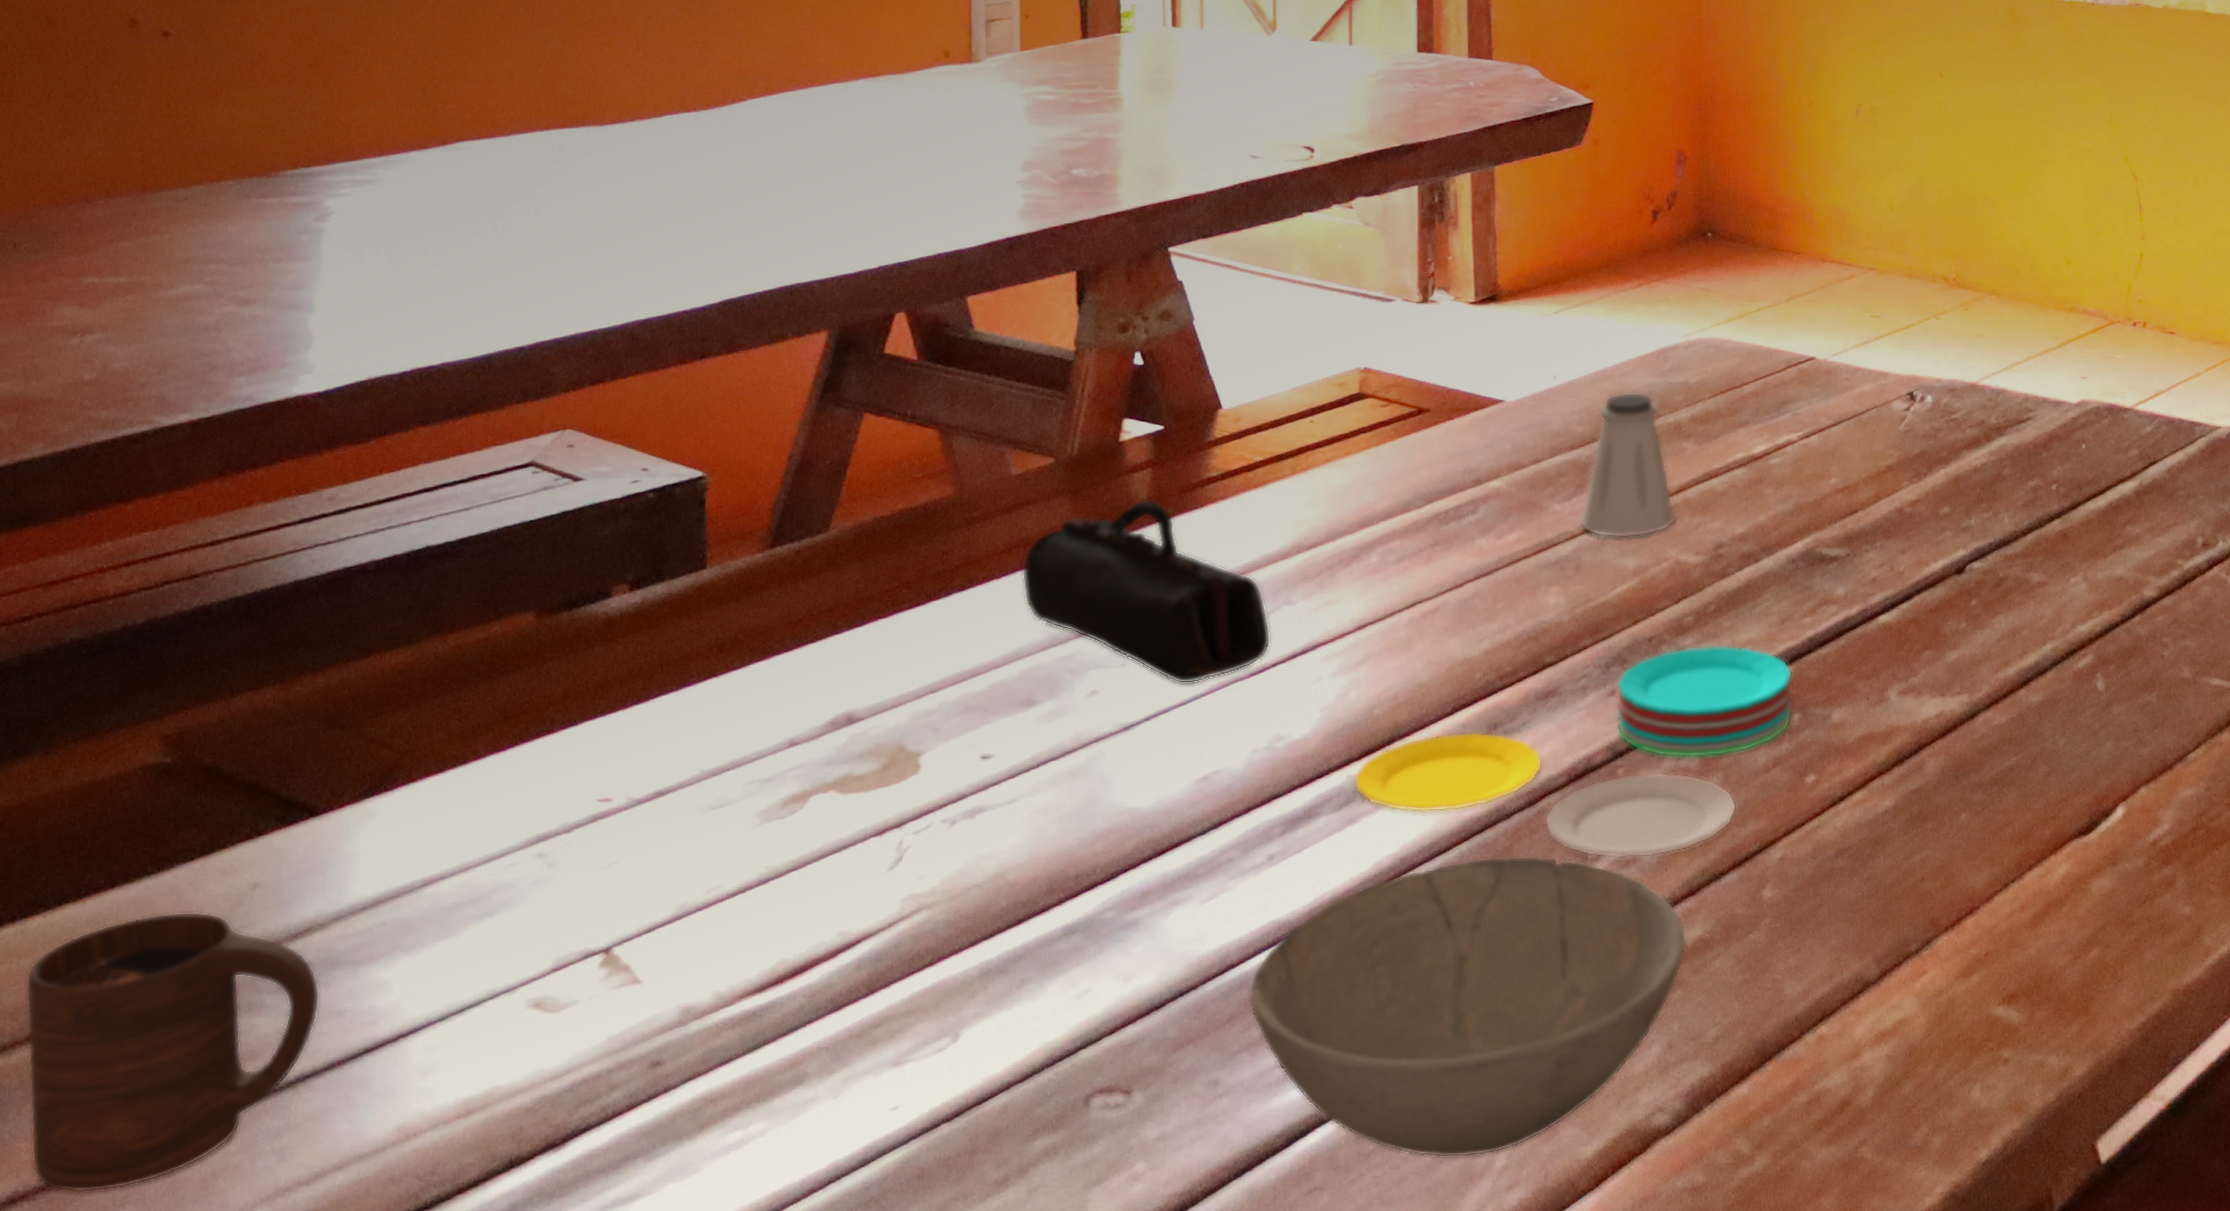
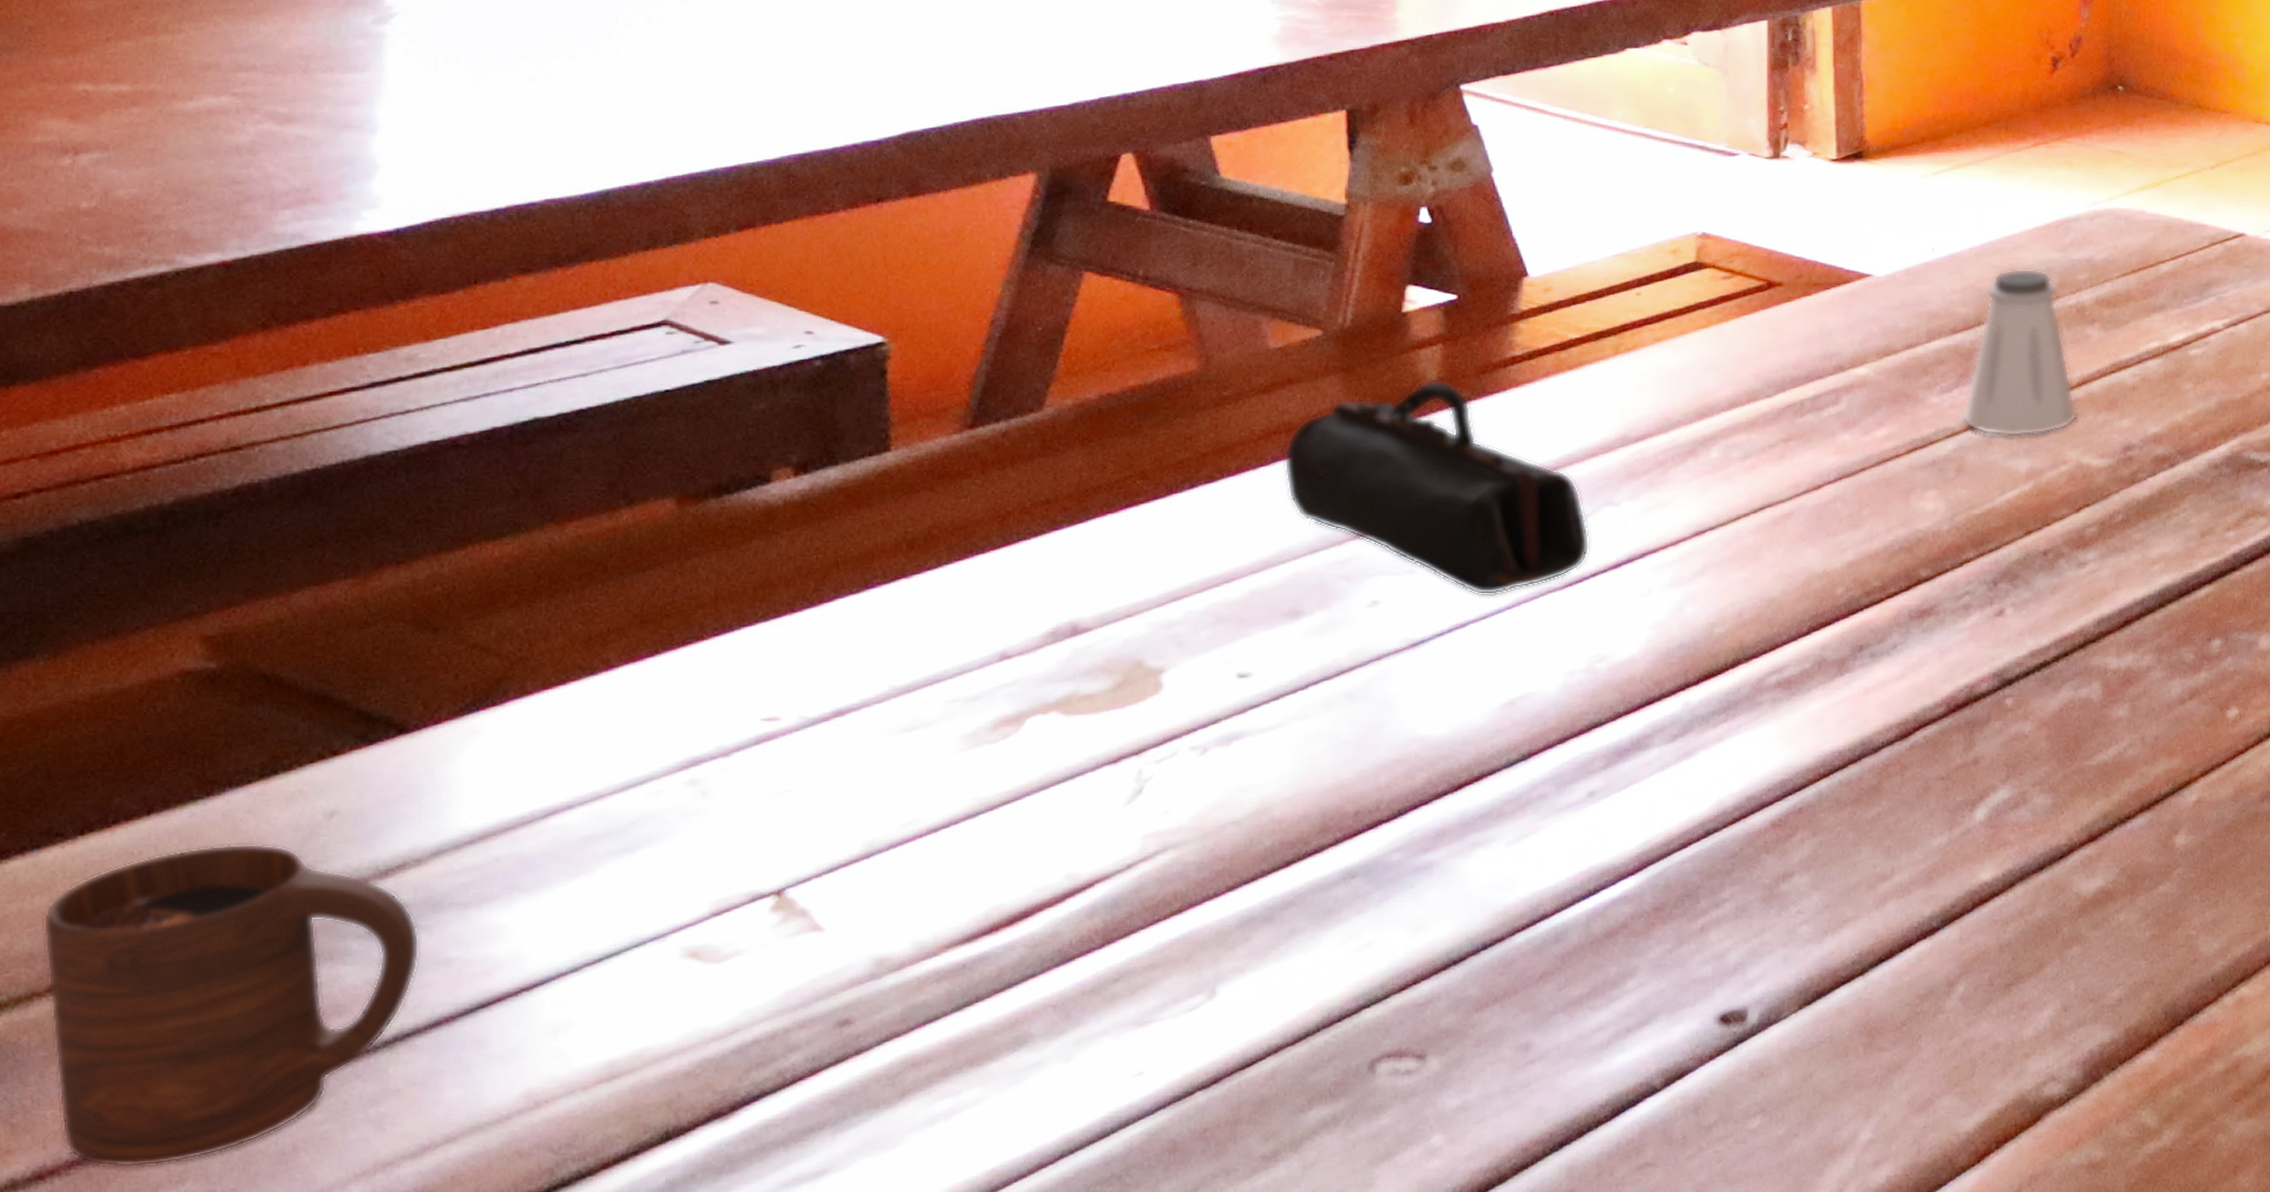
bowl: present [1249,856,1686,1158] -> none [1566,795,2085,1131]
plate: present [1354,644,1793,859] -> none [1691,560,2214,800]

